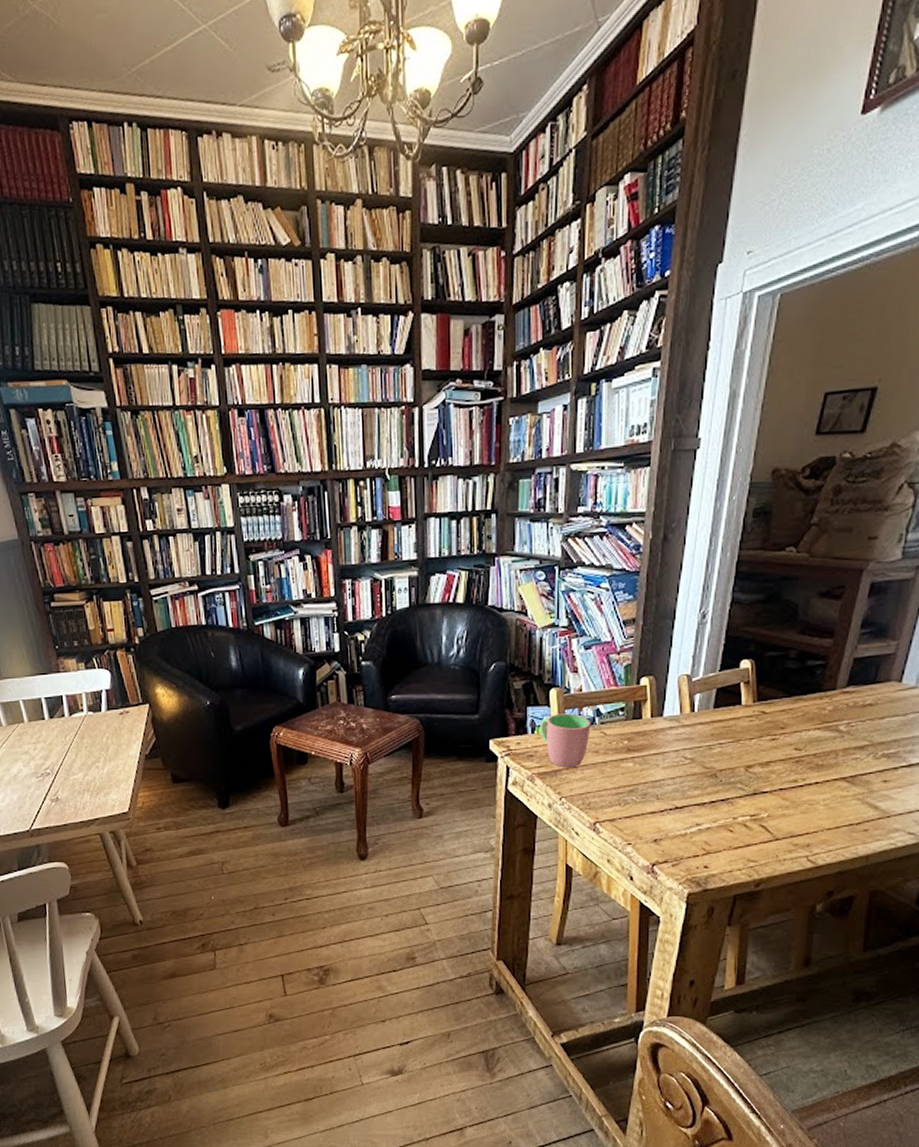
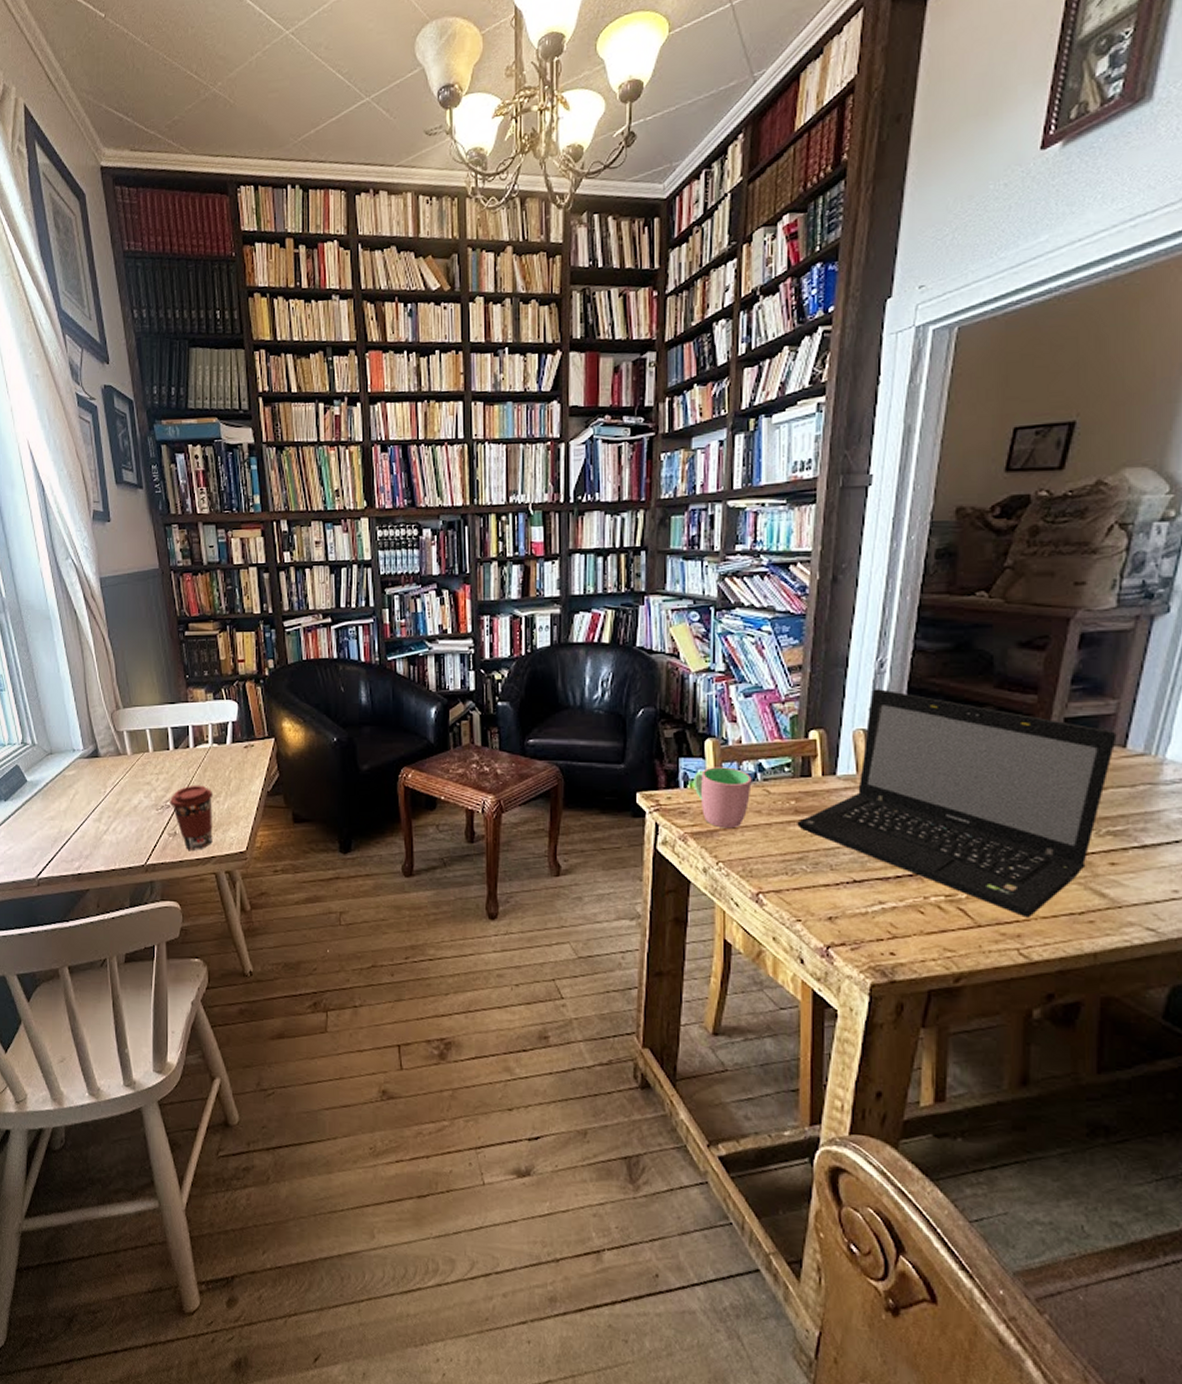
coffee cup: none [49,752,95,814] -> present [170,785,214,850]
laptop: none [629,638,895,830] -> present [797,689,1117,918]

